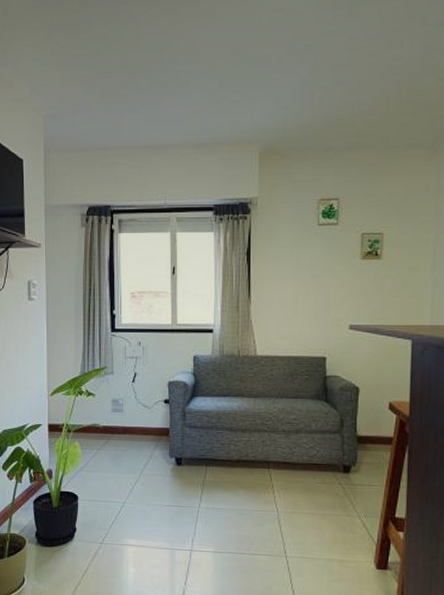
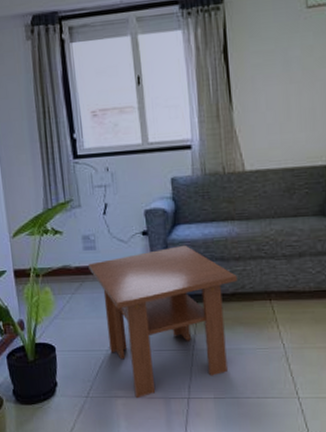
coffee table: none [115,414,242,547] -> present [88,244,237,398]

